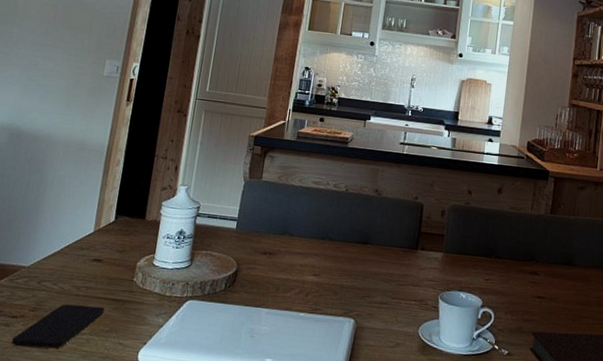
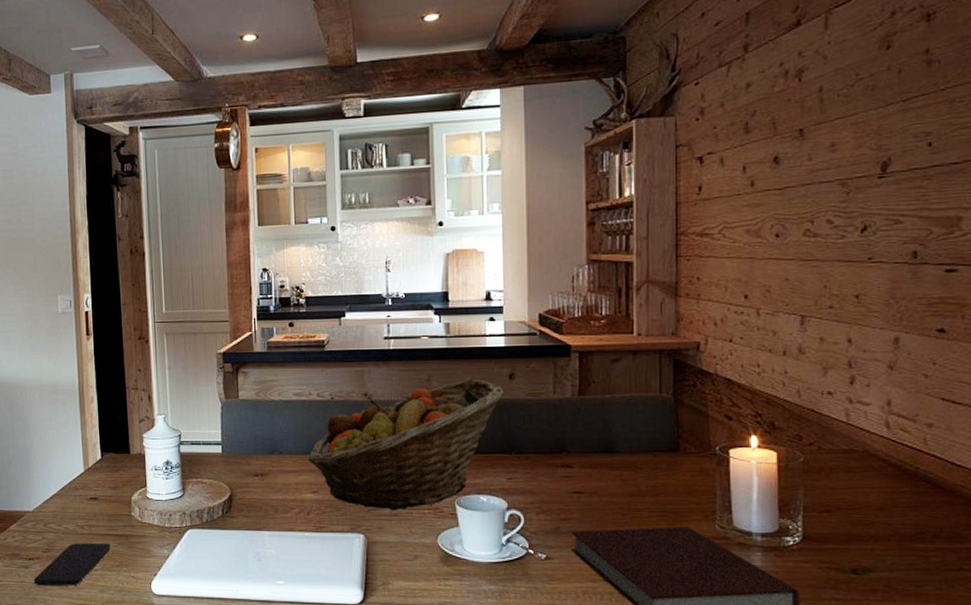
fruit basket: none [315,188,493,300] -> present [308,379,505,511]

